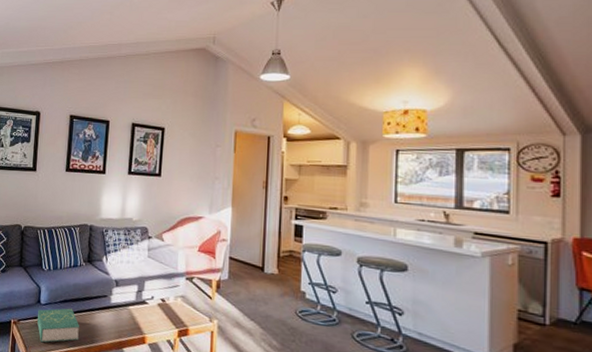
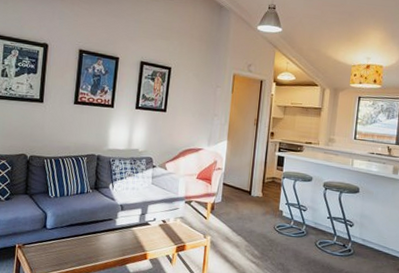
book: present [37,308,80,343] -> none [43,231,85,264]

